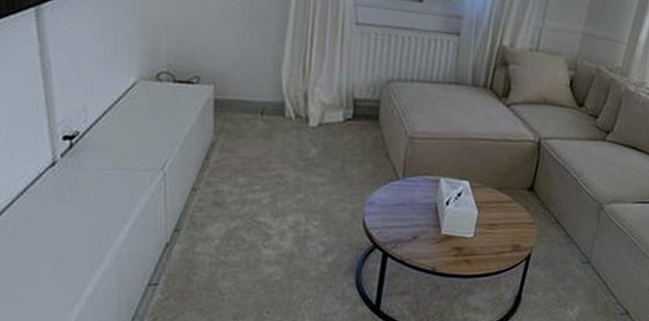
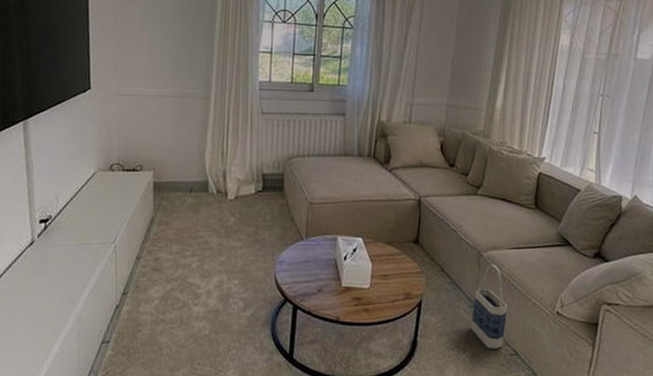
bag: none [581,218,625,308] -> present [470,264,508,349]

